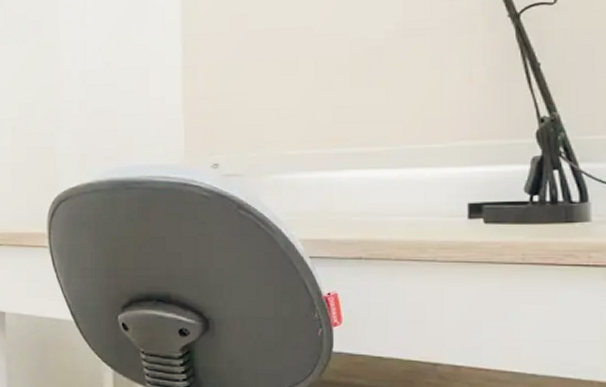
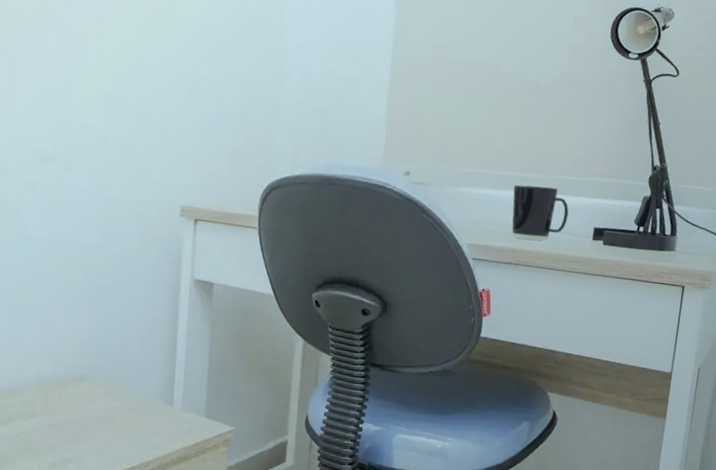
mug: none [351,160,430,227] -> present [511,184,569,241]

